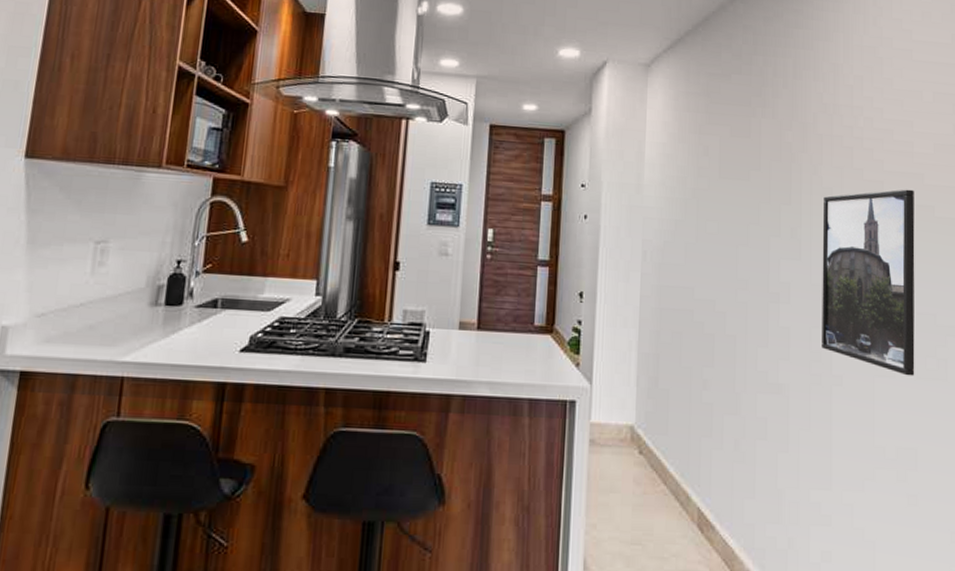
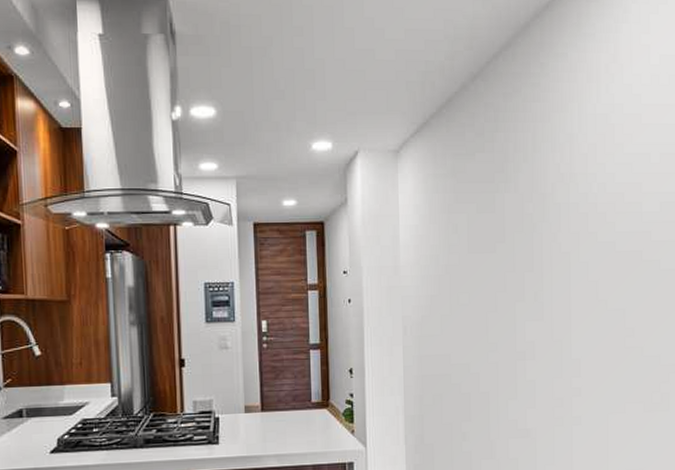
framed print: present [822,189,915,376] -> none [562,247,643,411]

